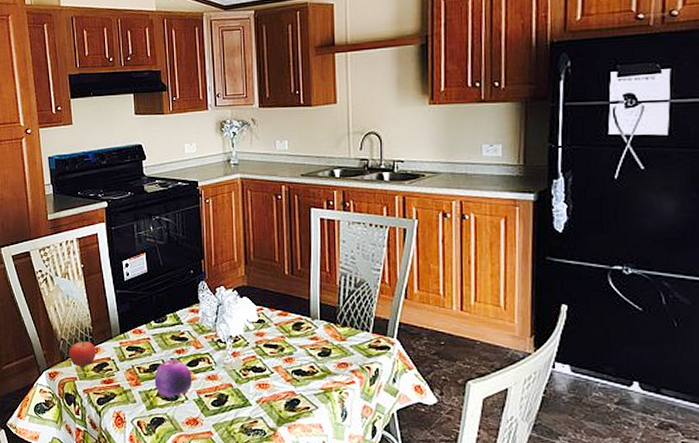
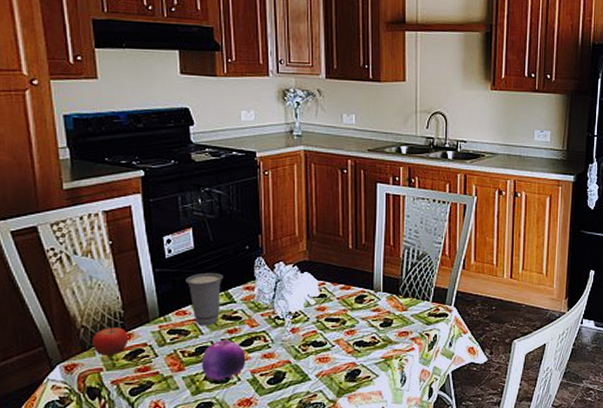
cup: none [141,294,172,345] -> present [185,272,224,326]

